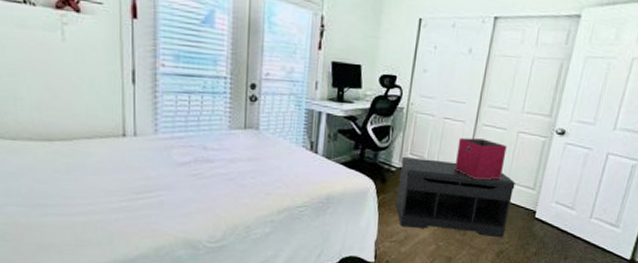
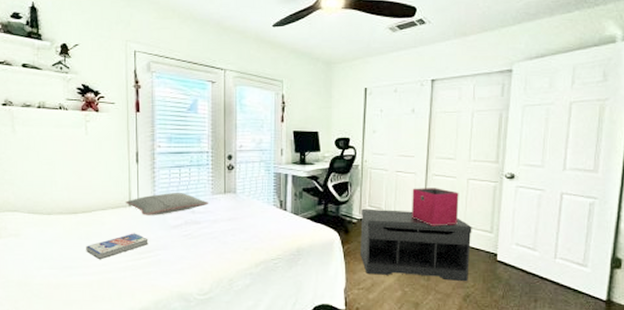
book: none [66,168,148,199] -> present [86,233,149,260]
pillow: none [117,123,225,150] -> present [125,193,209,215]

